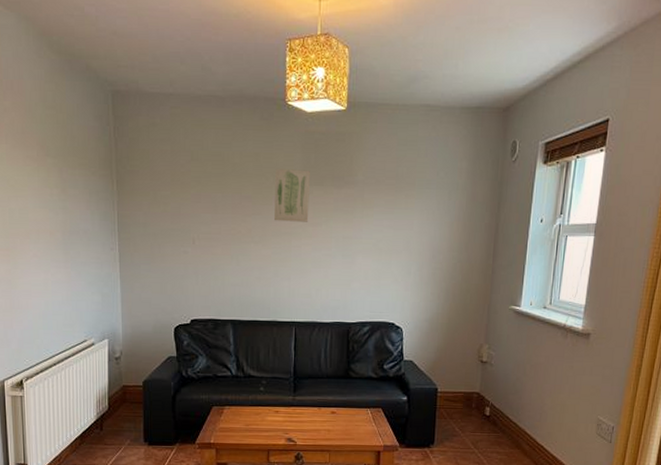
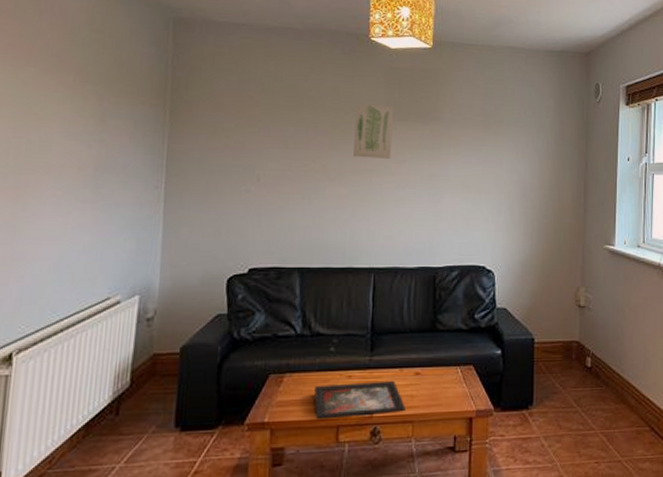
decorative tray: none [249,416,323,444] -> present [314,380,406,420]

